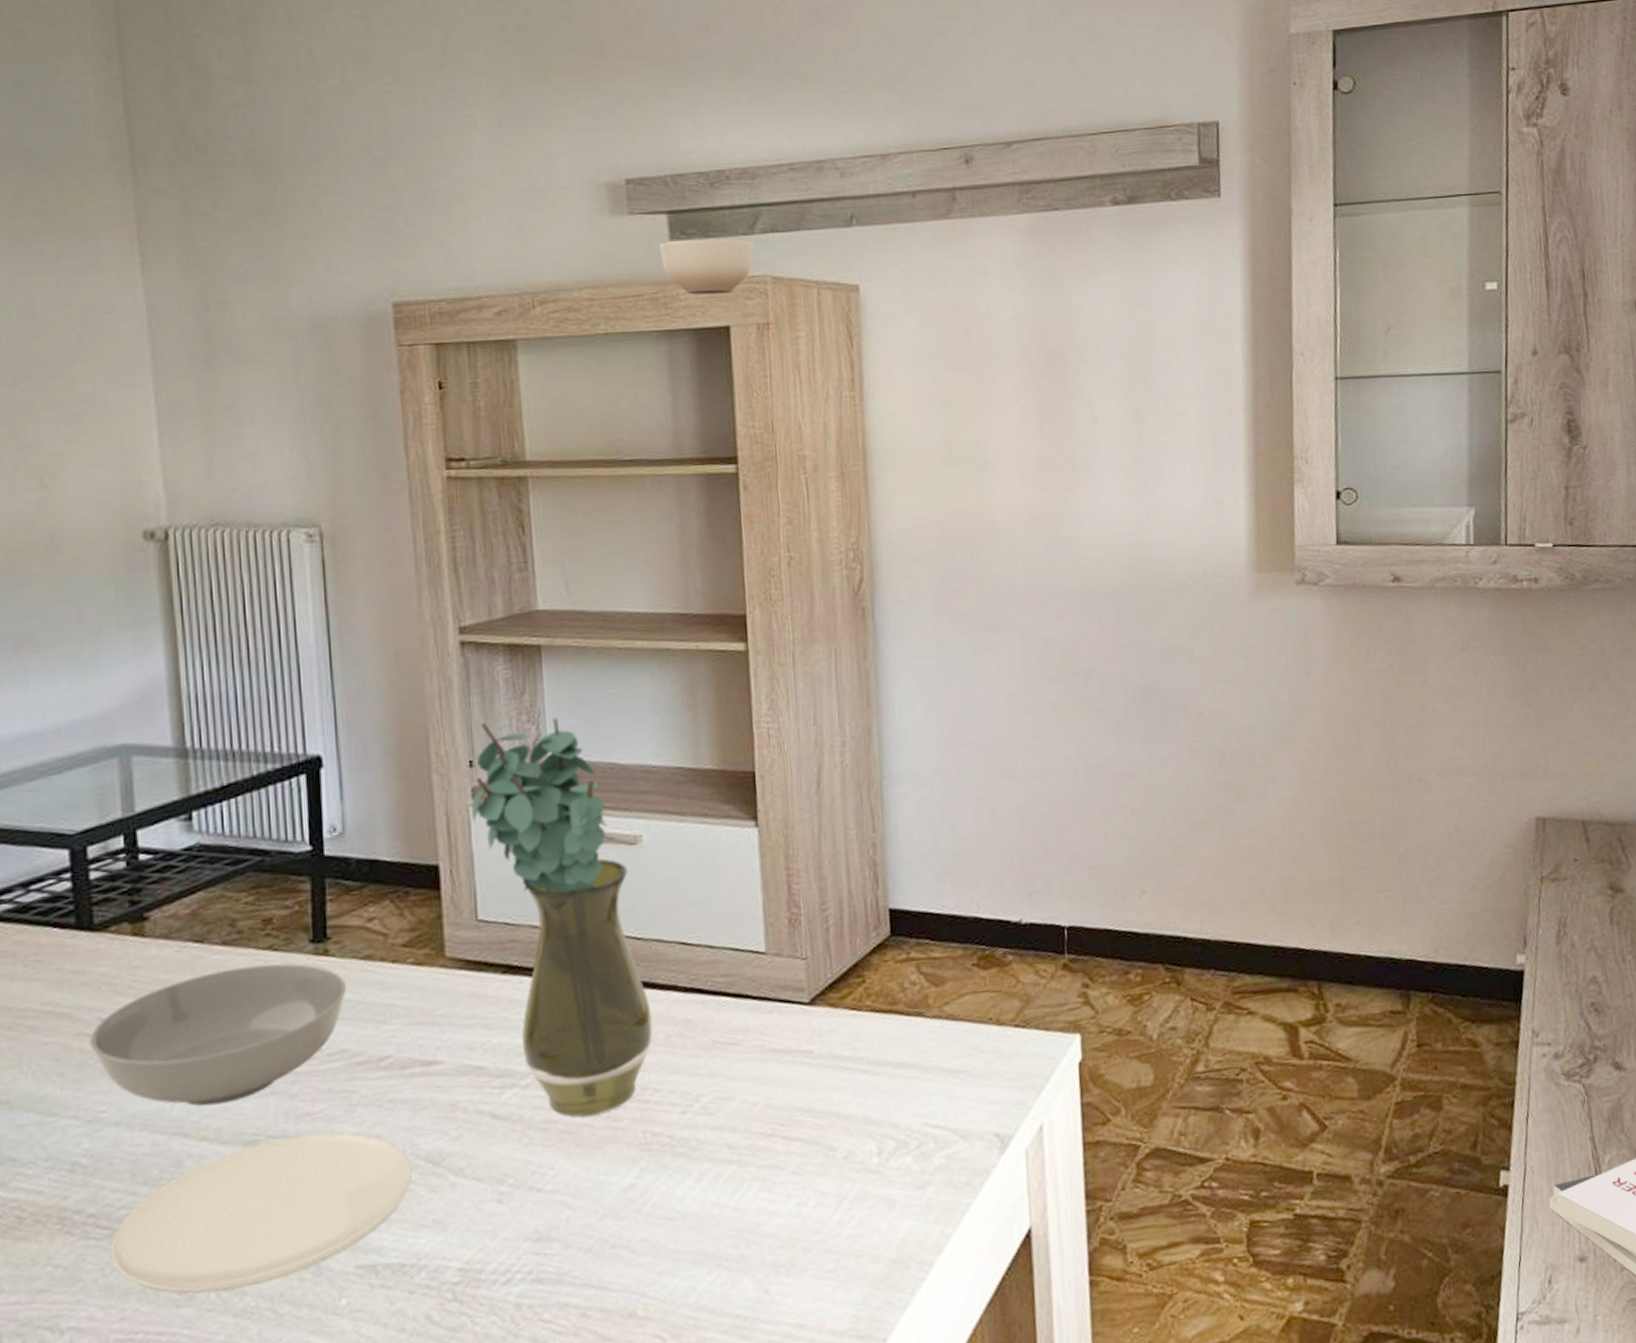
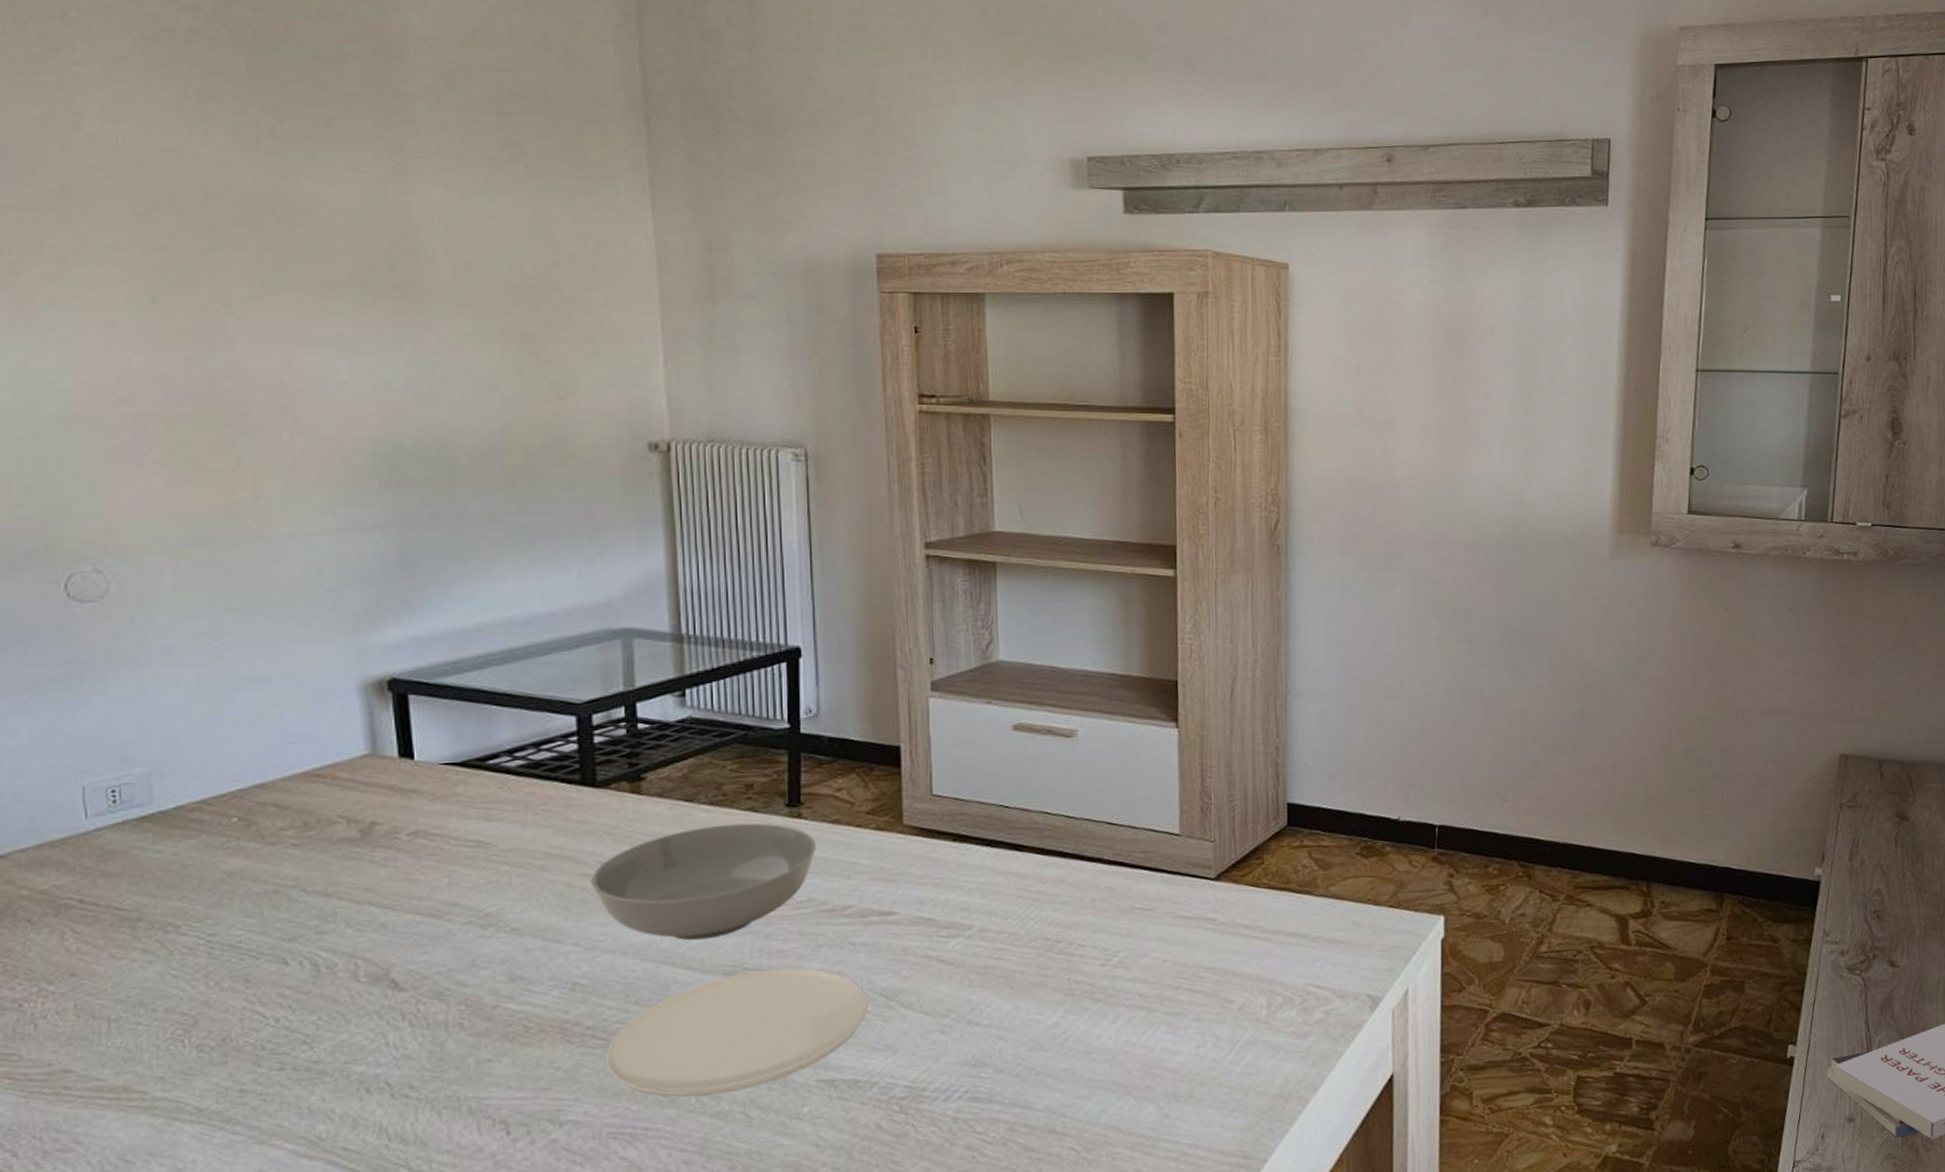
vase: present [470,718,653,1117] -> none [929,625,1080,964]
bowl: present [659,238,754,295] -> none [1114,214,1198,264]

